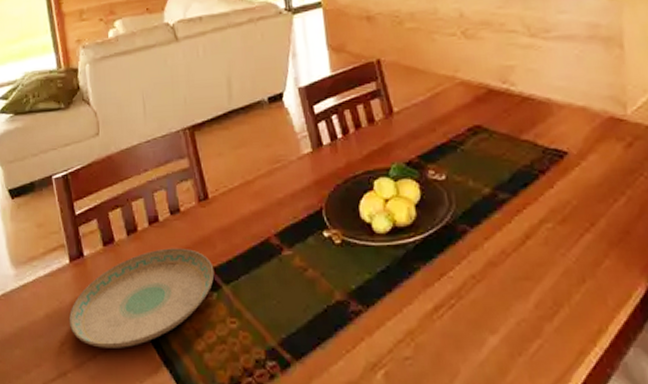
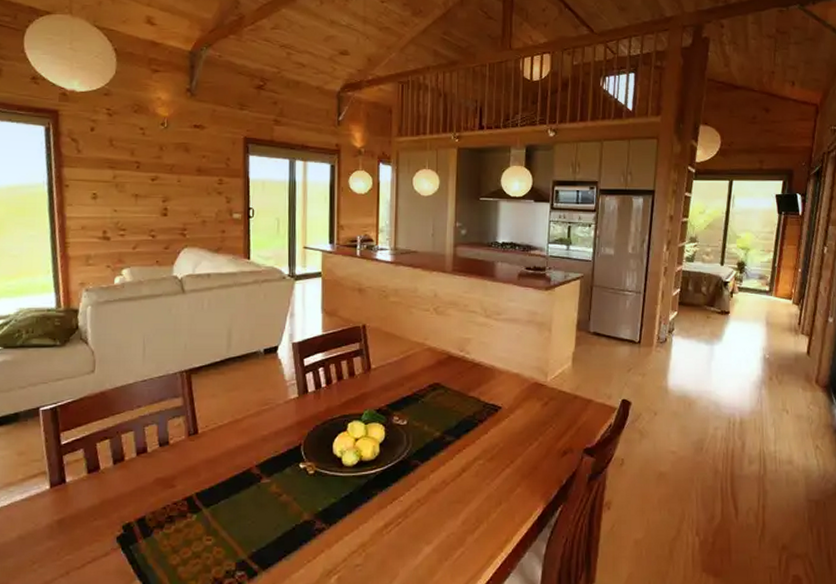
plate: present [68,248,215,348] -> none [43,476,196,565]

